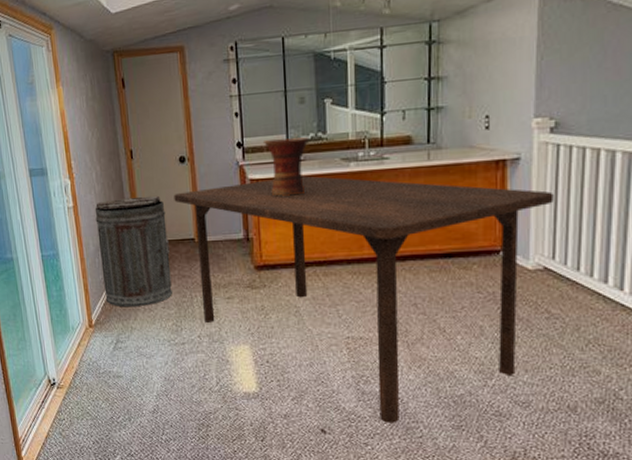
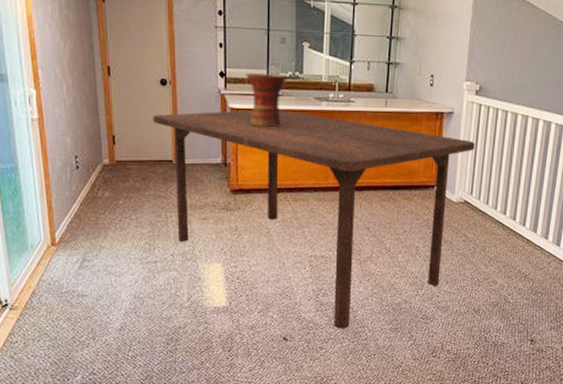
trash can: present [95,195,172,308] -> none [64,114,146,226]

